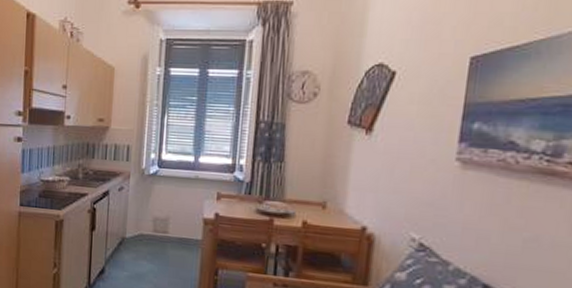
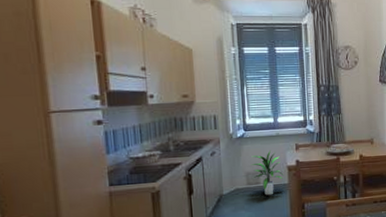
indoor plant: none [160,195,198,250] -> present [250,150,284,196]

